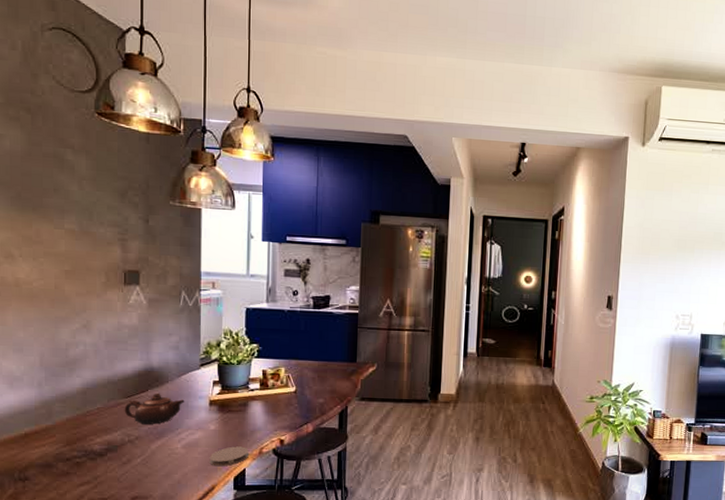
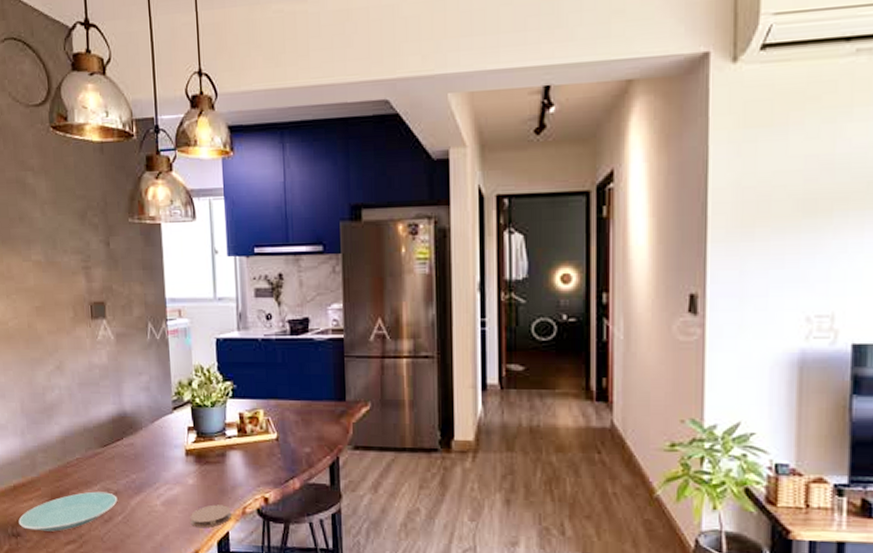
plate: none [27,437,138,475] -> present [18,491,118,532]
teapot: present [124,393,185,425] -> none [101,441,160,478]

